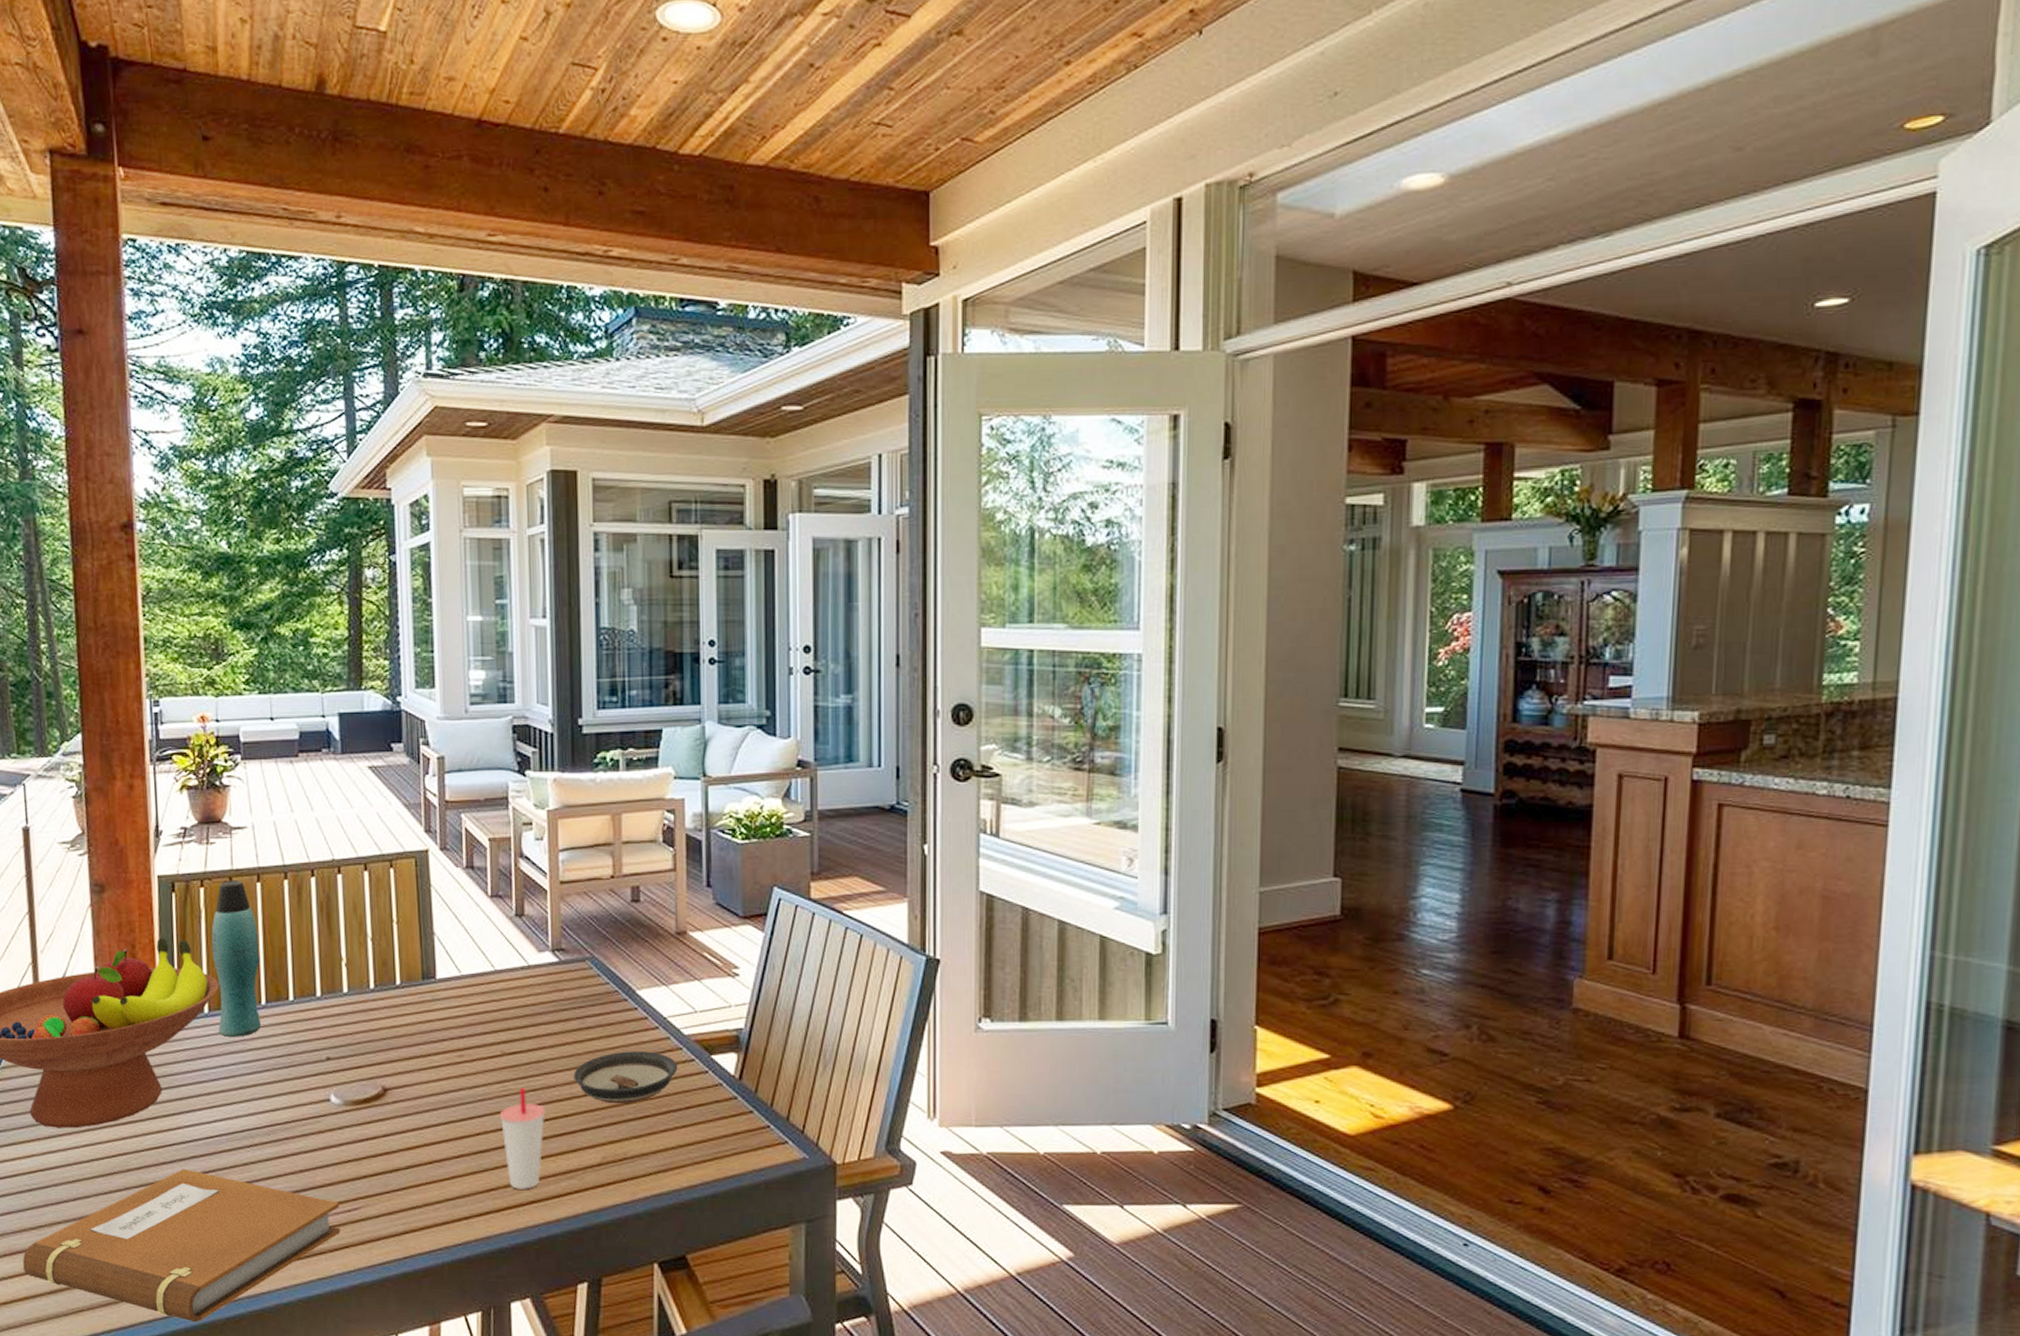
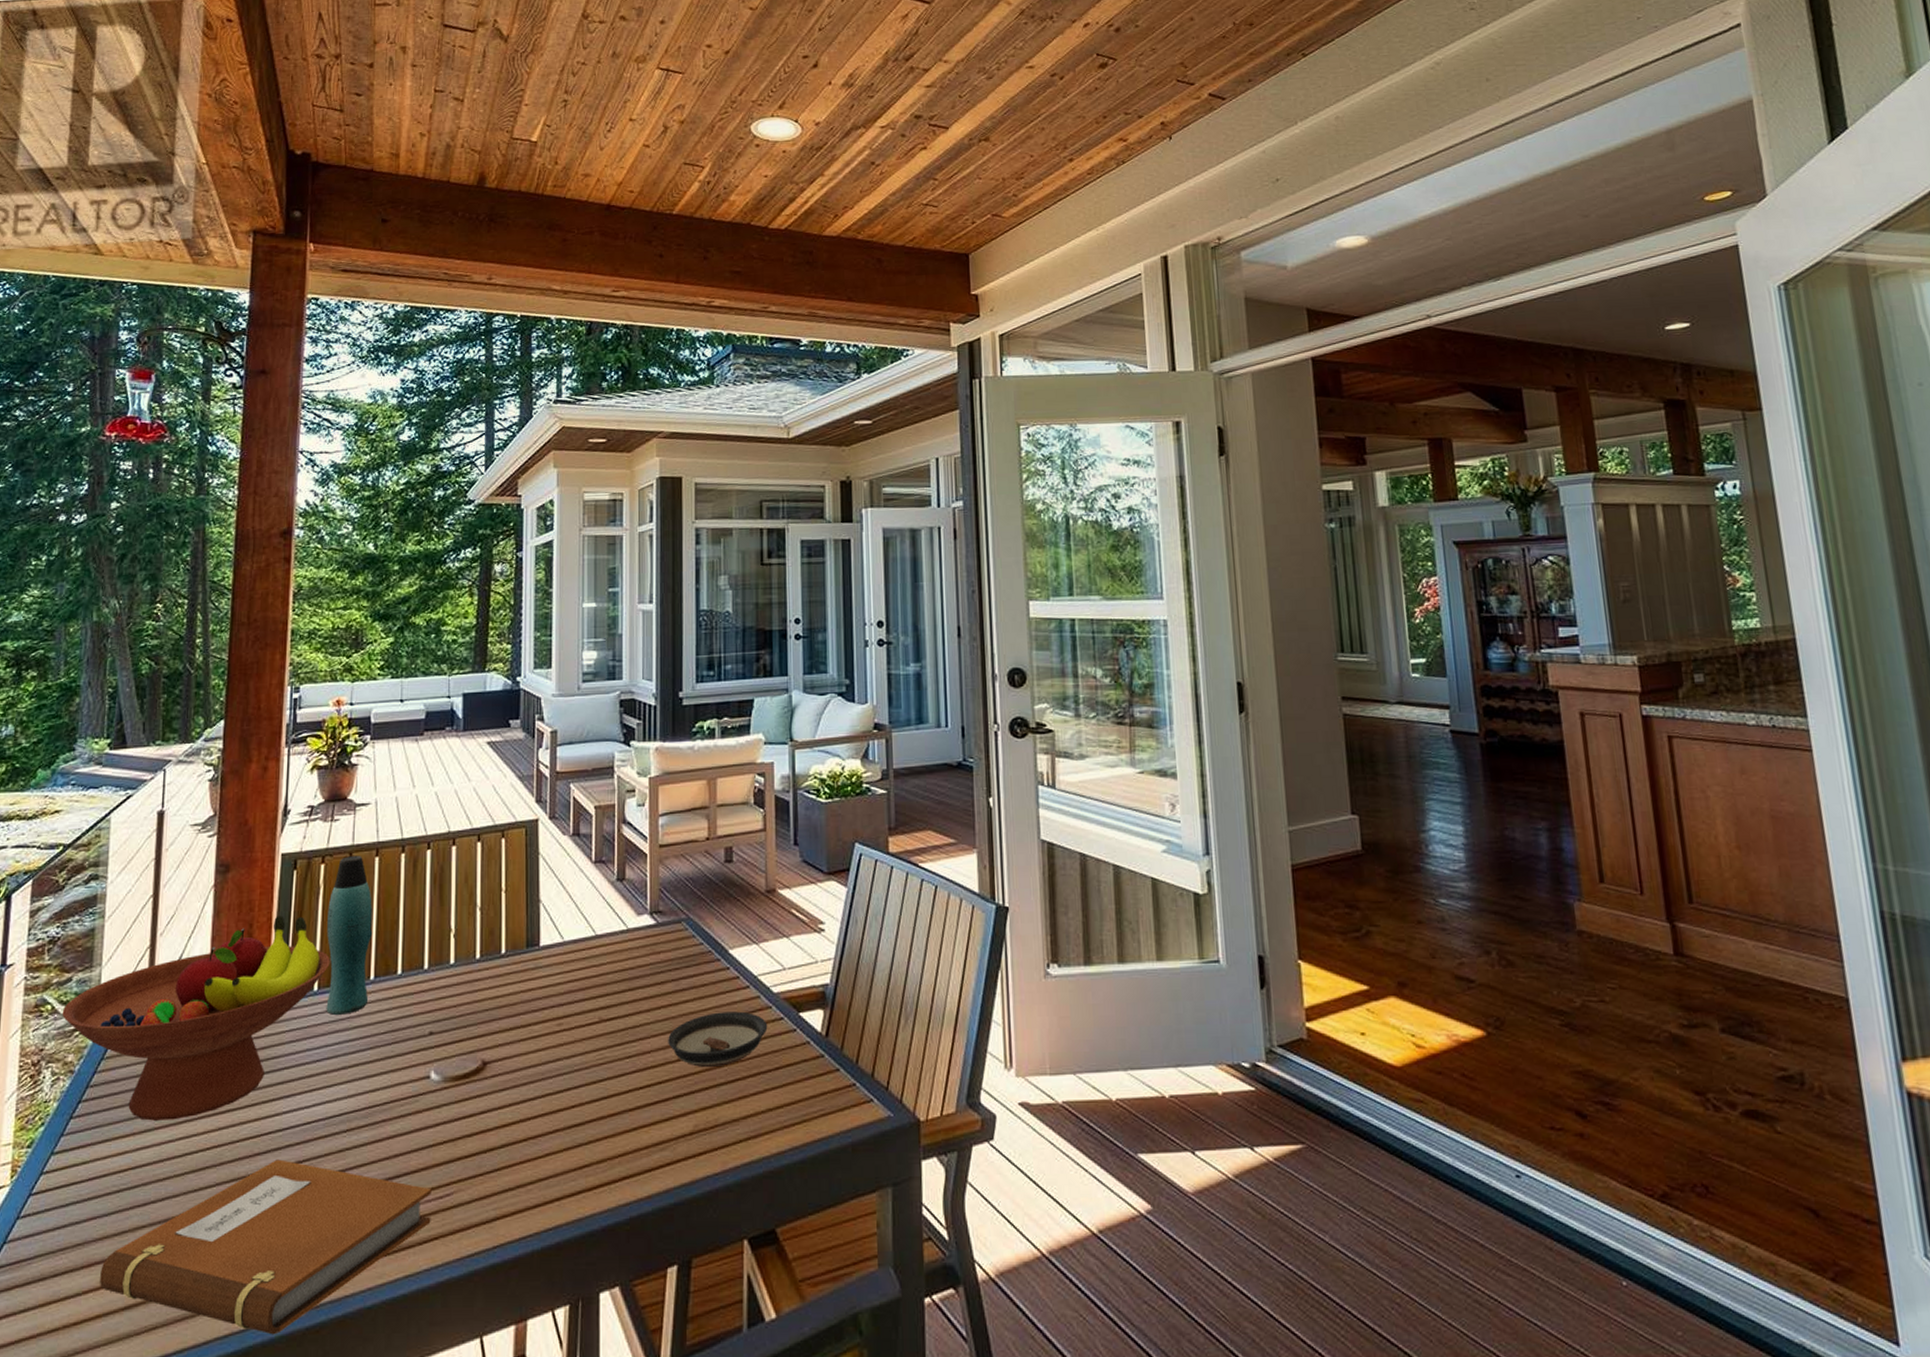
cup: present [499,1087,545,1189] -> none [595,1054,640,1164]

